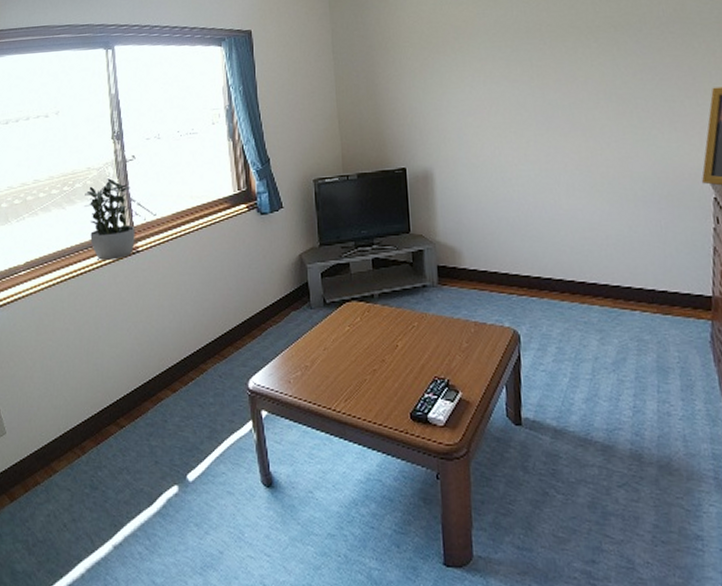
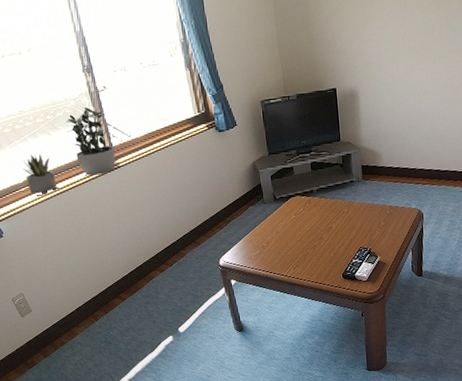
succulent plant: none [27,230,63,280] -> present [23,153,58,194]

